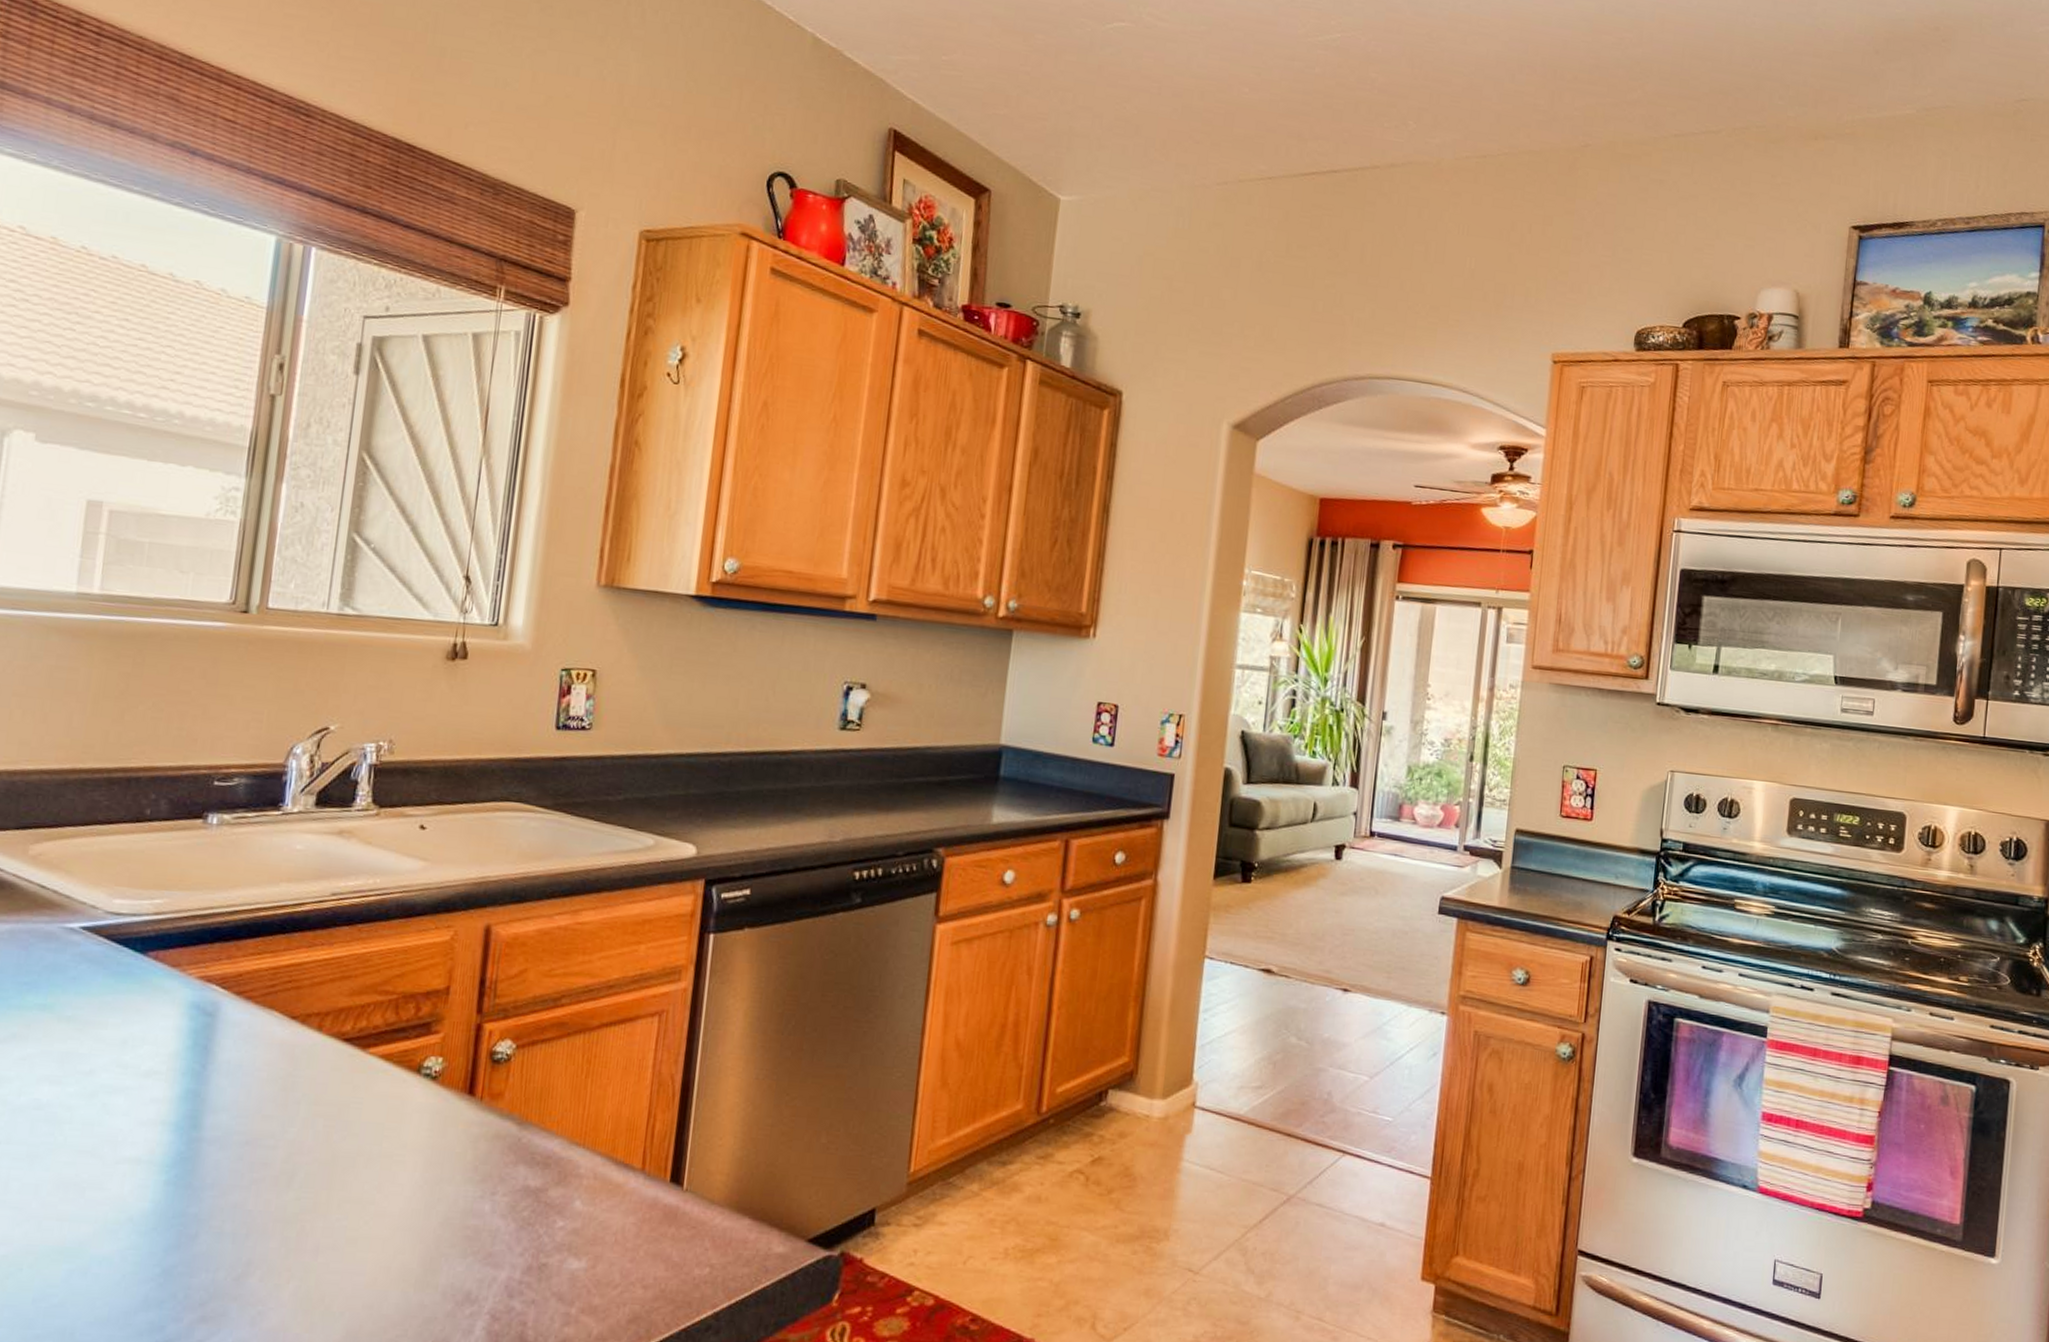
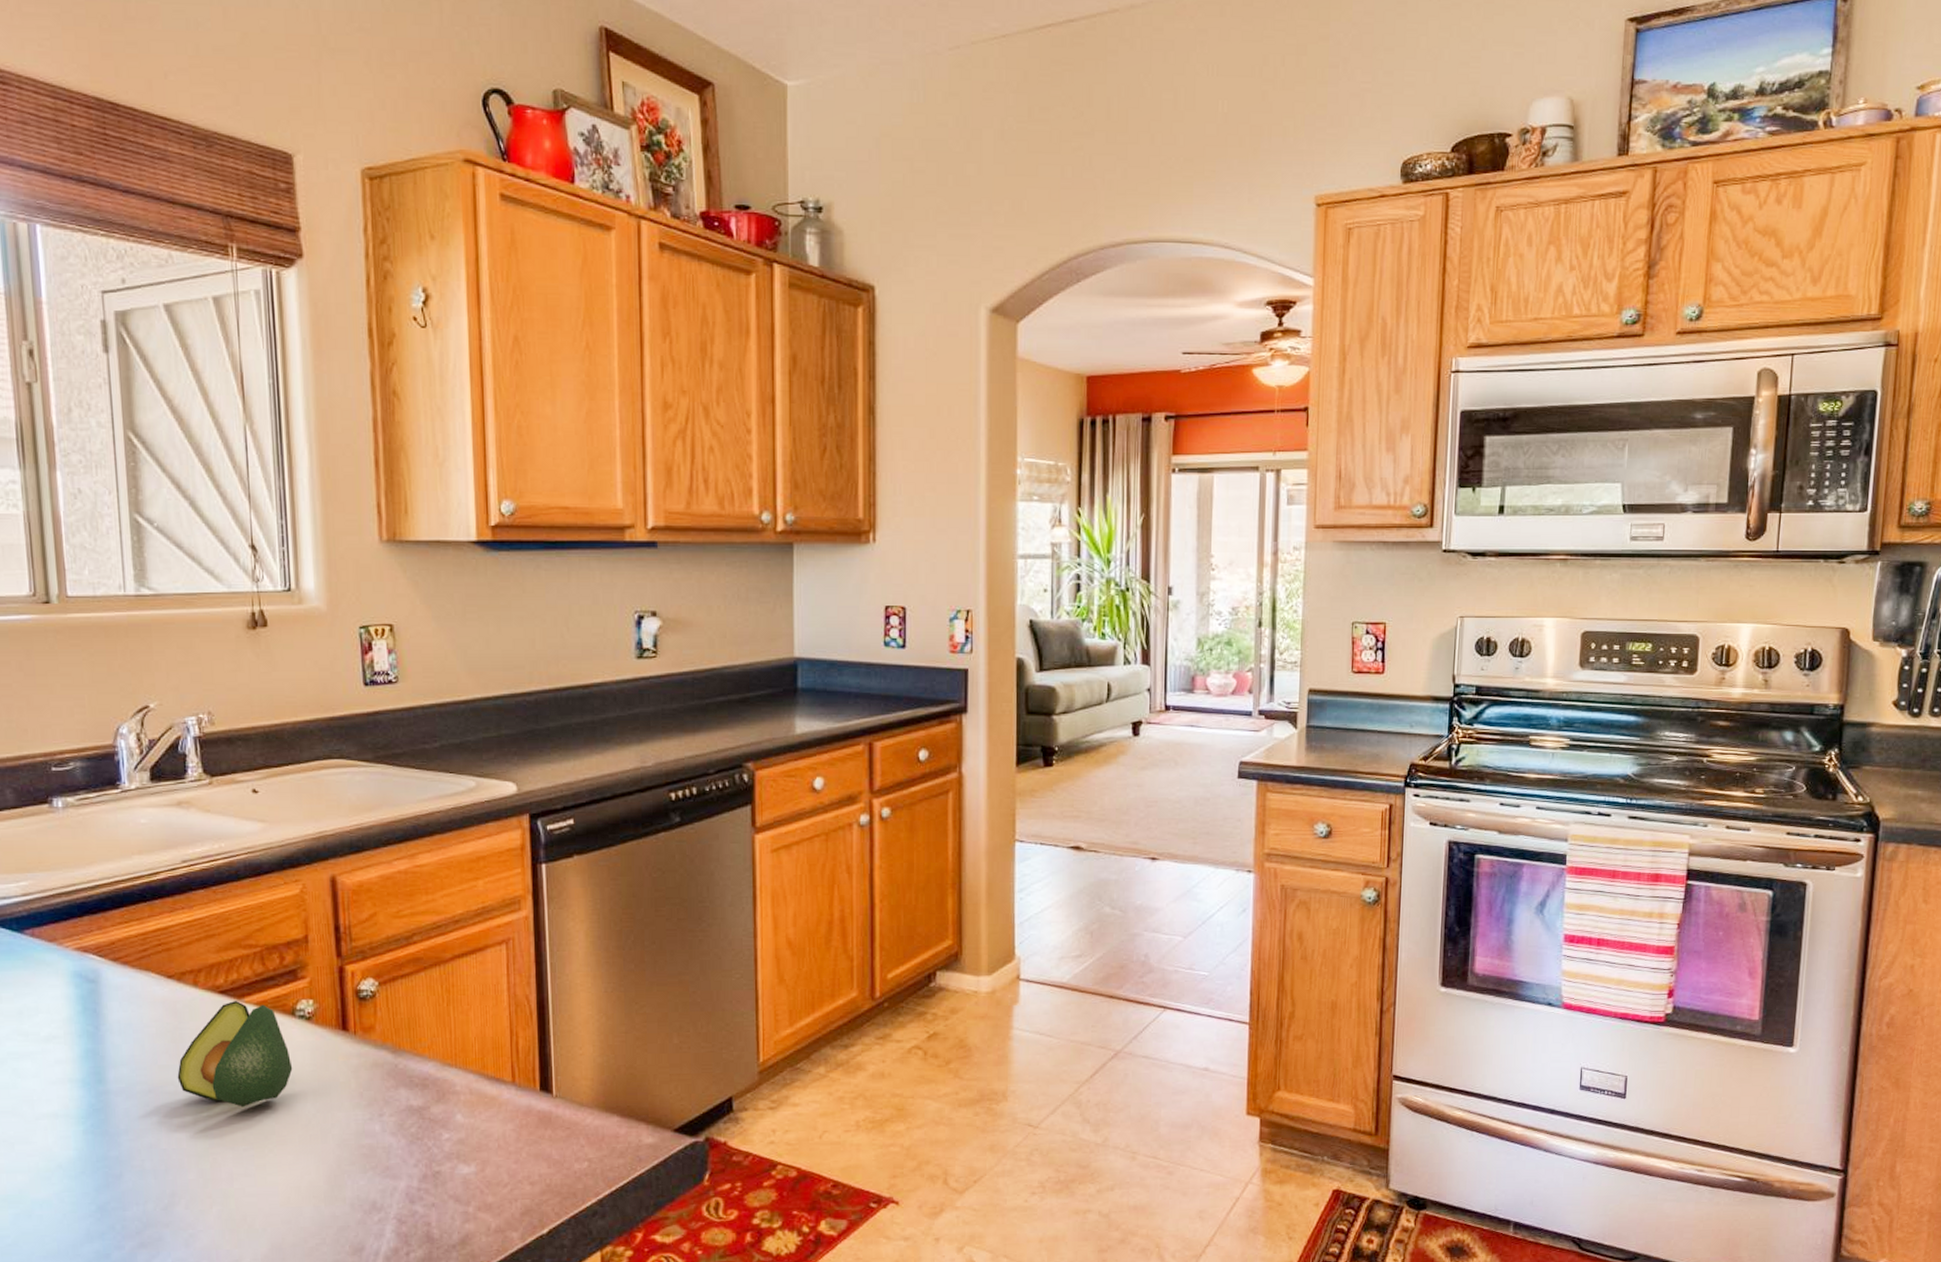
avocado: none [280,1051,408,1171] -> present [177,1001,293,1107]

